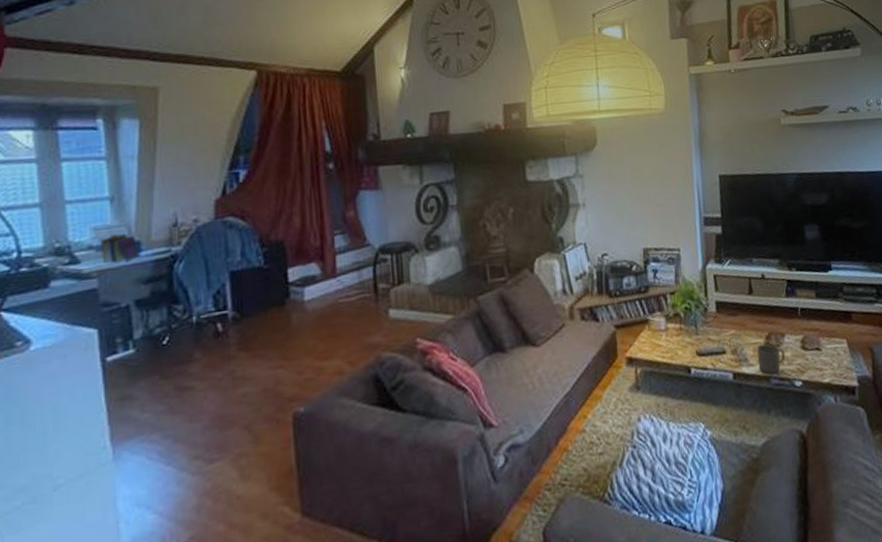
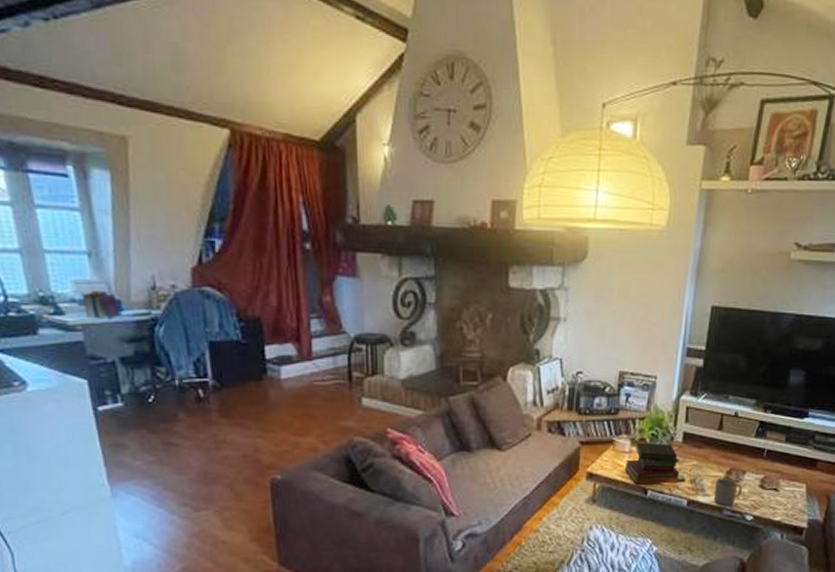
books: none [663,315,720,364] -> present [624,442,680,485]

